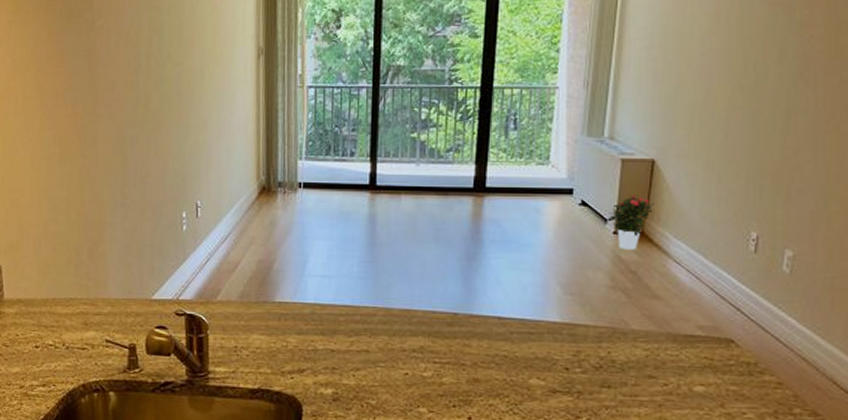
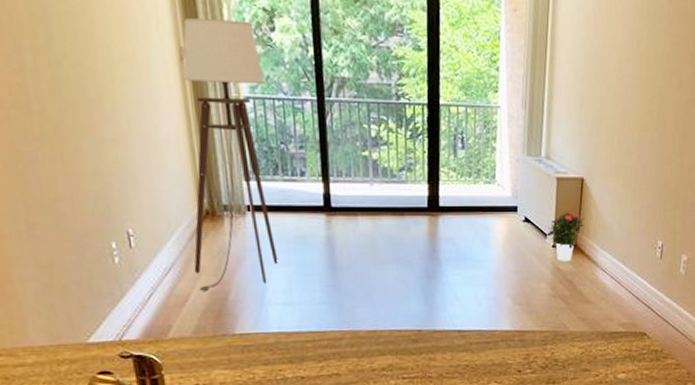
floor lamp: none [246,21,327,259] -> present [183,18,278,291]

